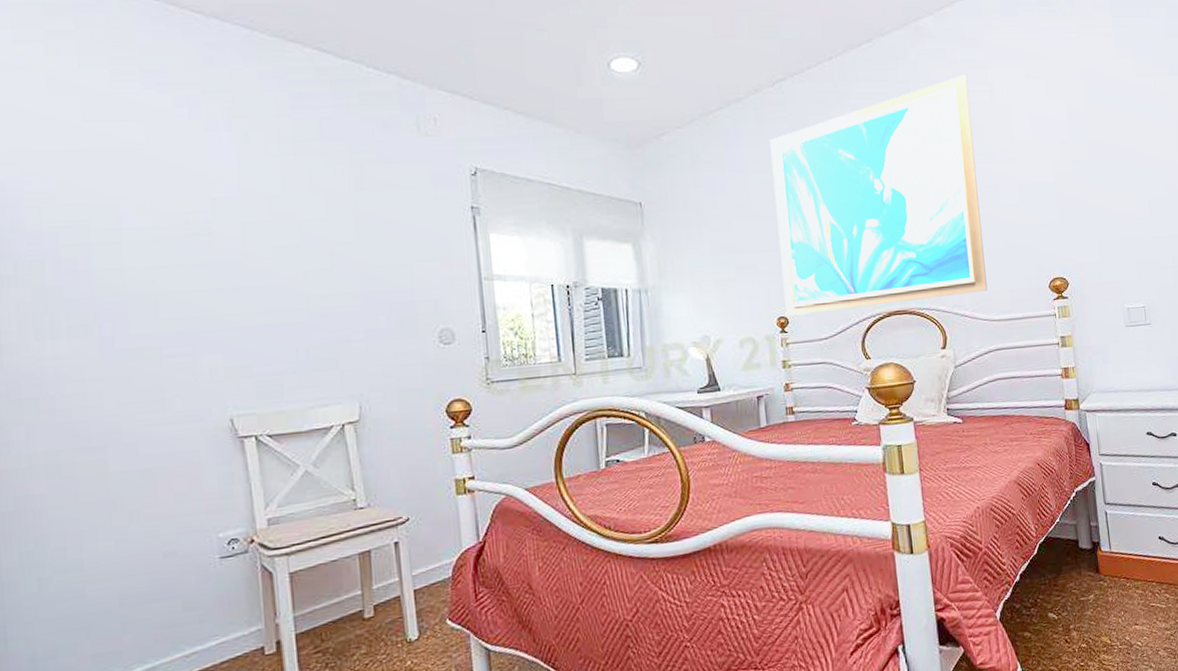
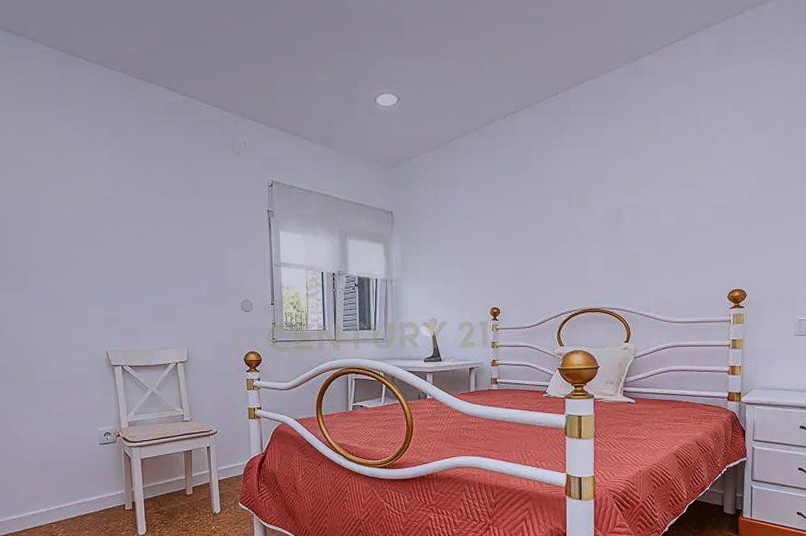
wall art: present [770,75,988,316] -> none [499,108,677,307]

